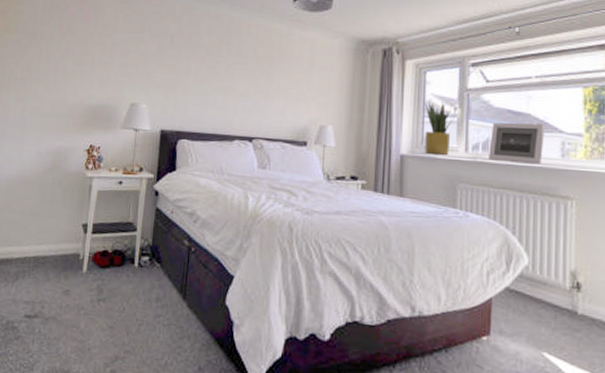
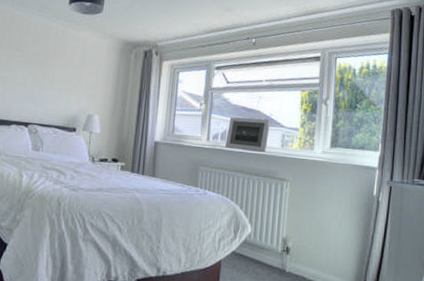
planter: present [425,101,454,156] -> none [174,97,200,144]

